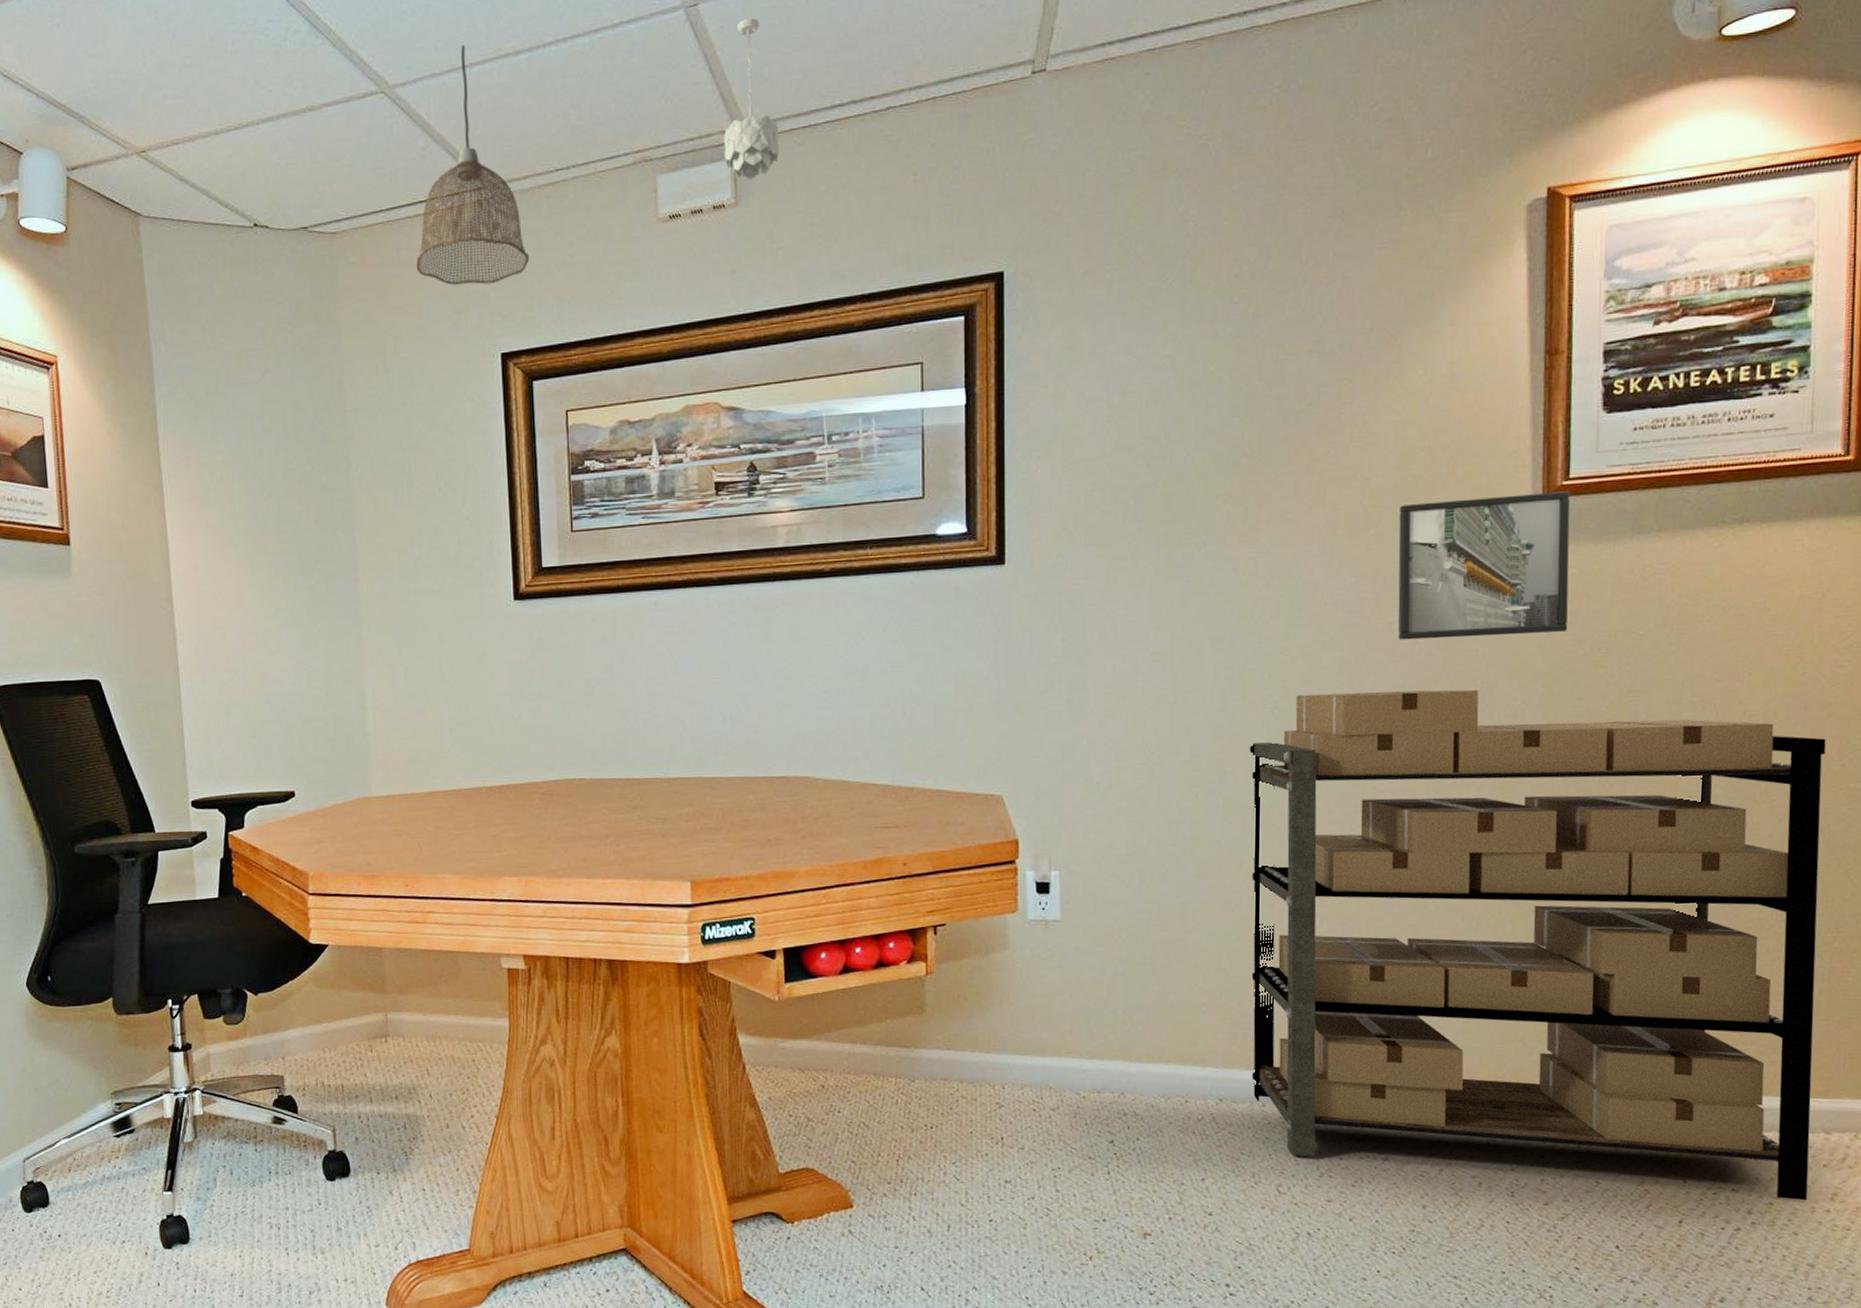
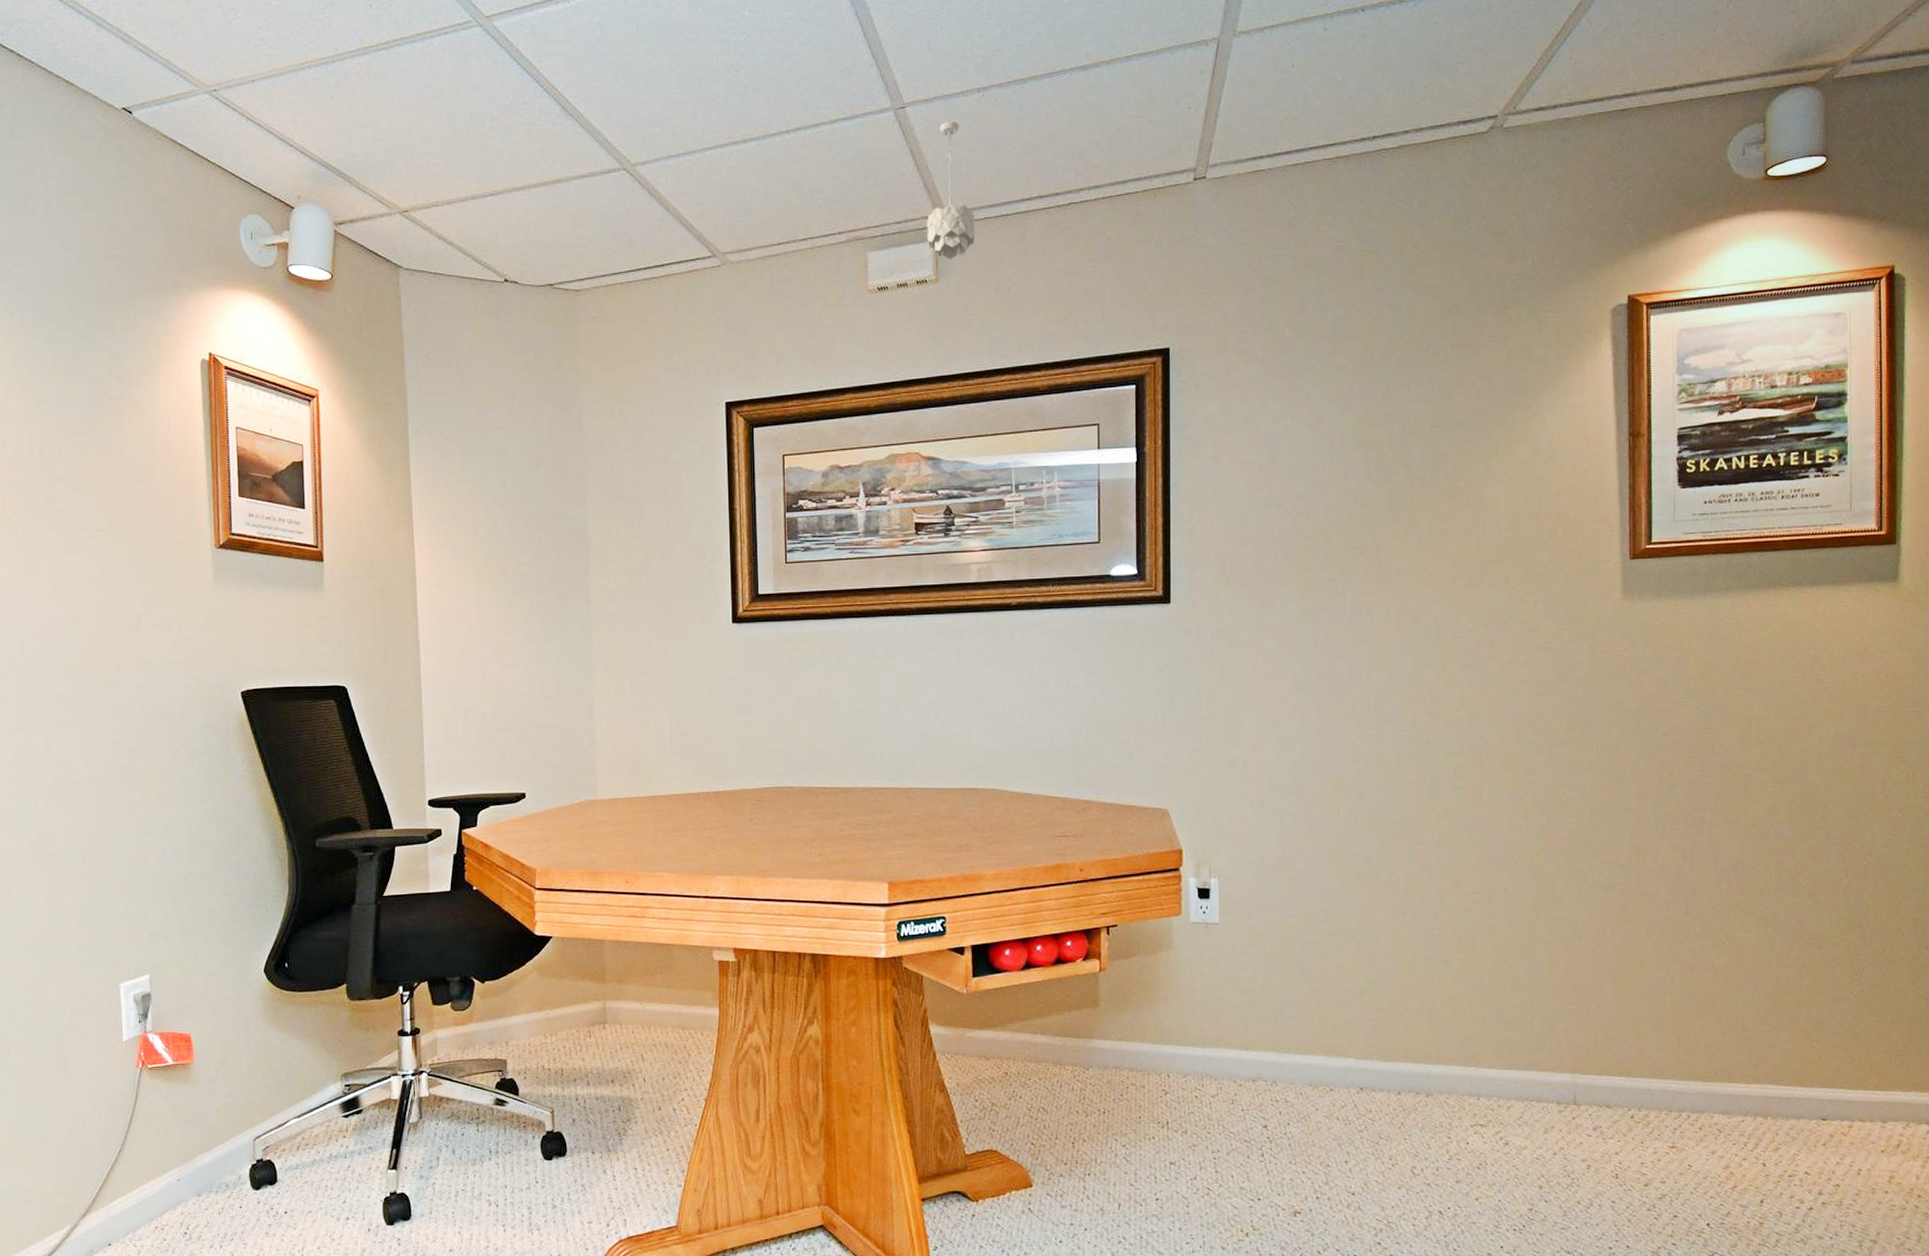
pendant lamp: present [416,45,530,285] -> none [651,132,753,341]
shelving unit: present [1249,689,1826,1201] -> none [1383,723,1871,1183]
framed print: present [1398,491,1571,640] -> none [1509,554,1654,679]

